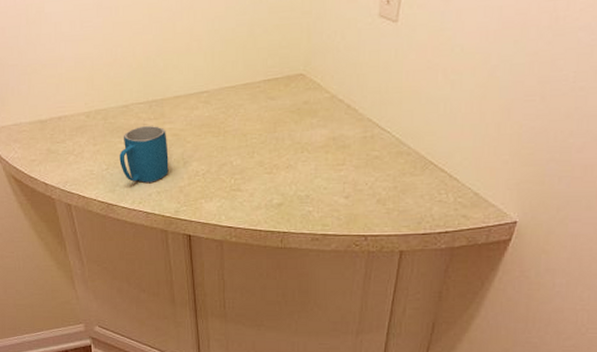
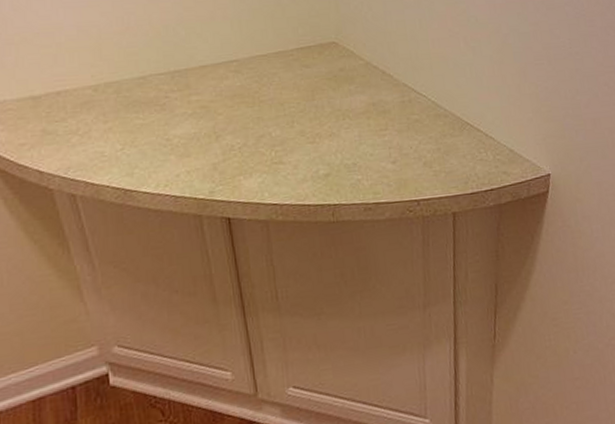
mug: present [119,125,169,183] -> none [137,97,199,162]

